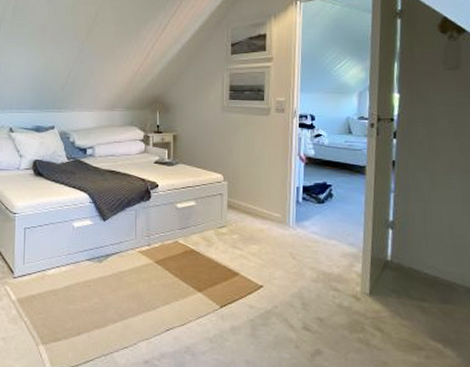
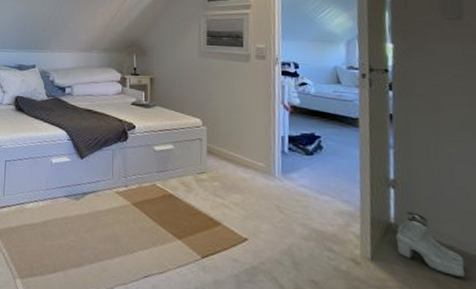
boots: none [391,249,446,304] -> present [395,211,465,278]

